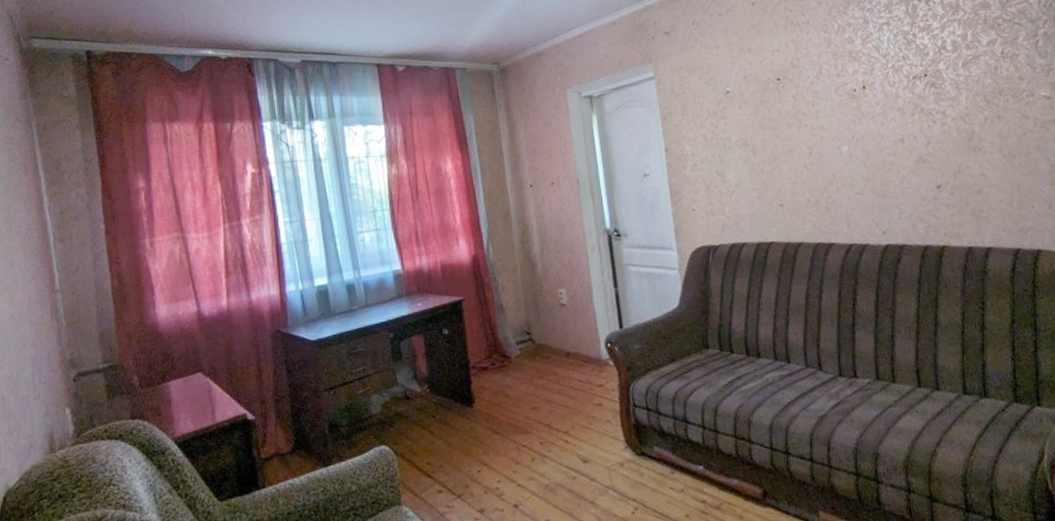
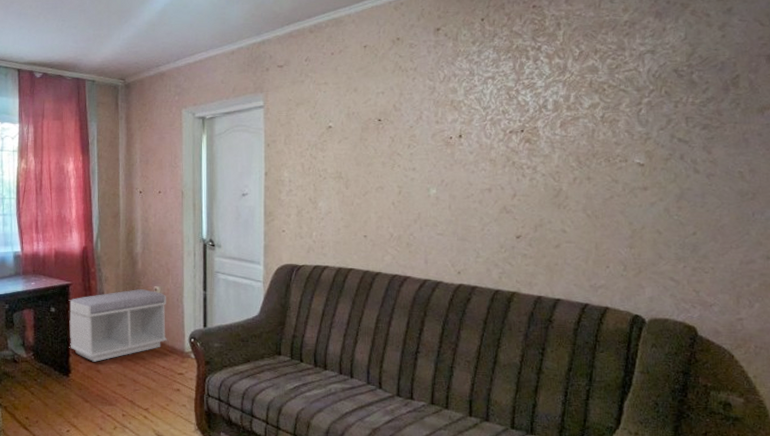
bench: none [463,294,580,386] -> present [68,289,167,362]

